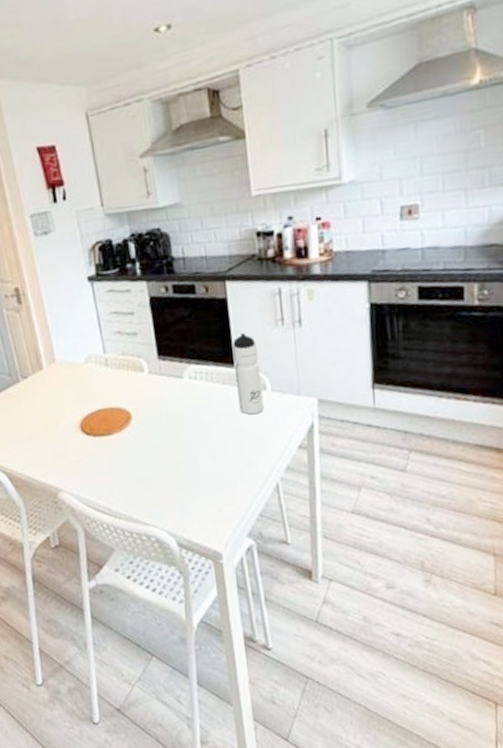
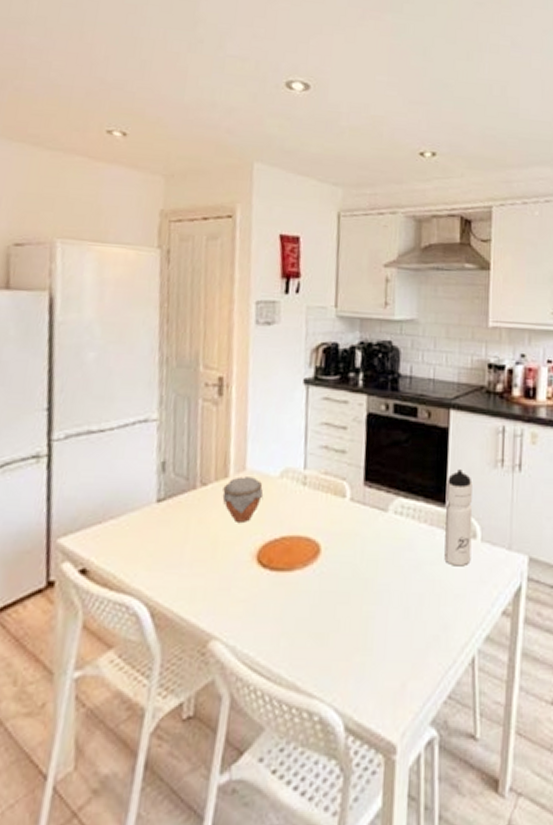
jar: none [40,366,75,403] -> present [222,476,264,522]

